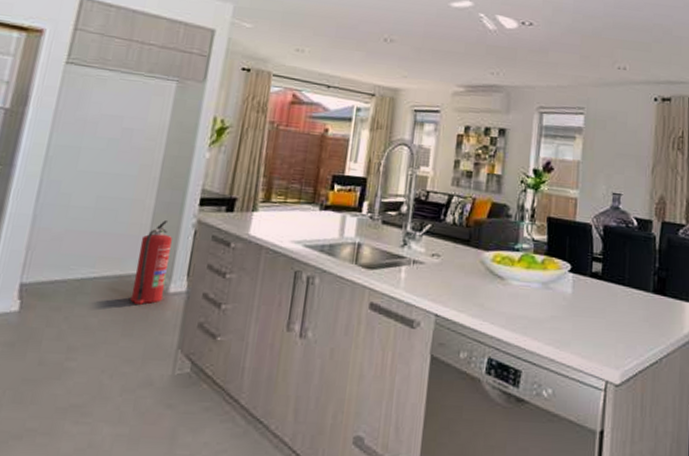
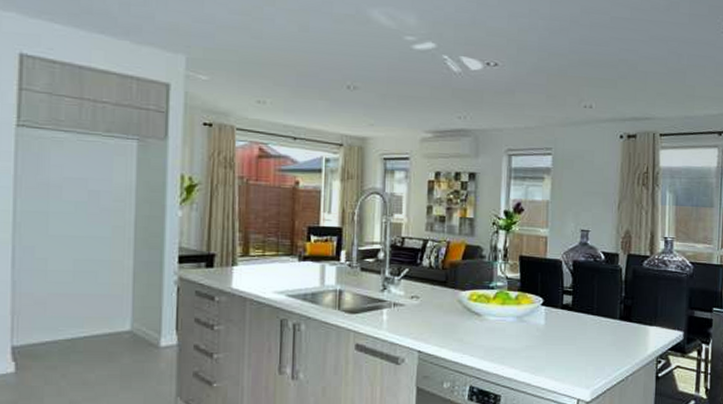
fire extinguisher: present [130,220,172,305] -> none [123,279,156,359]

